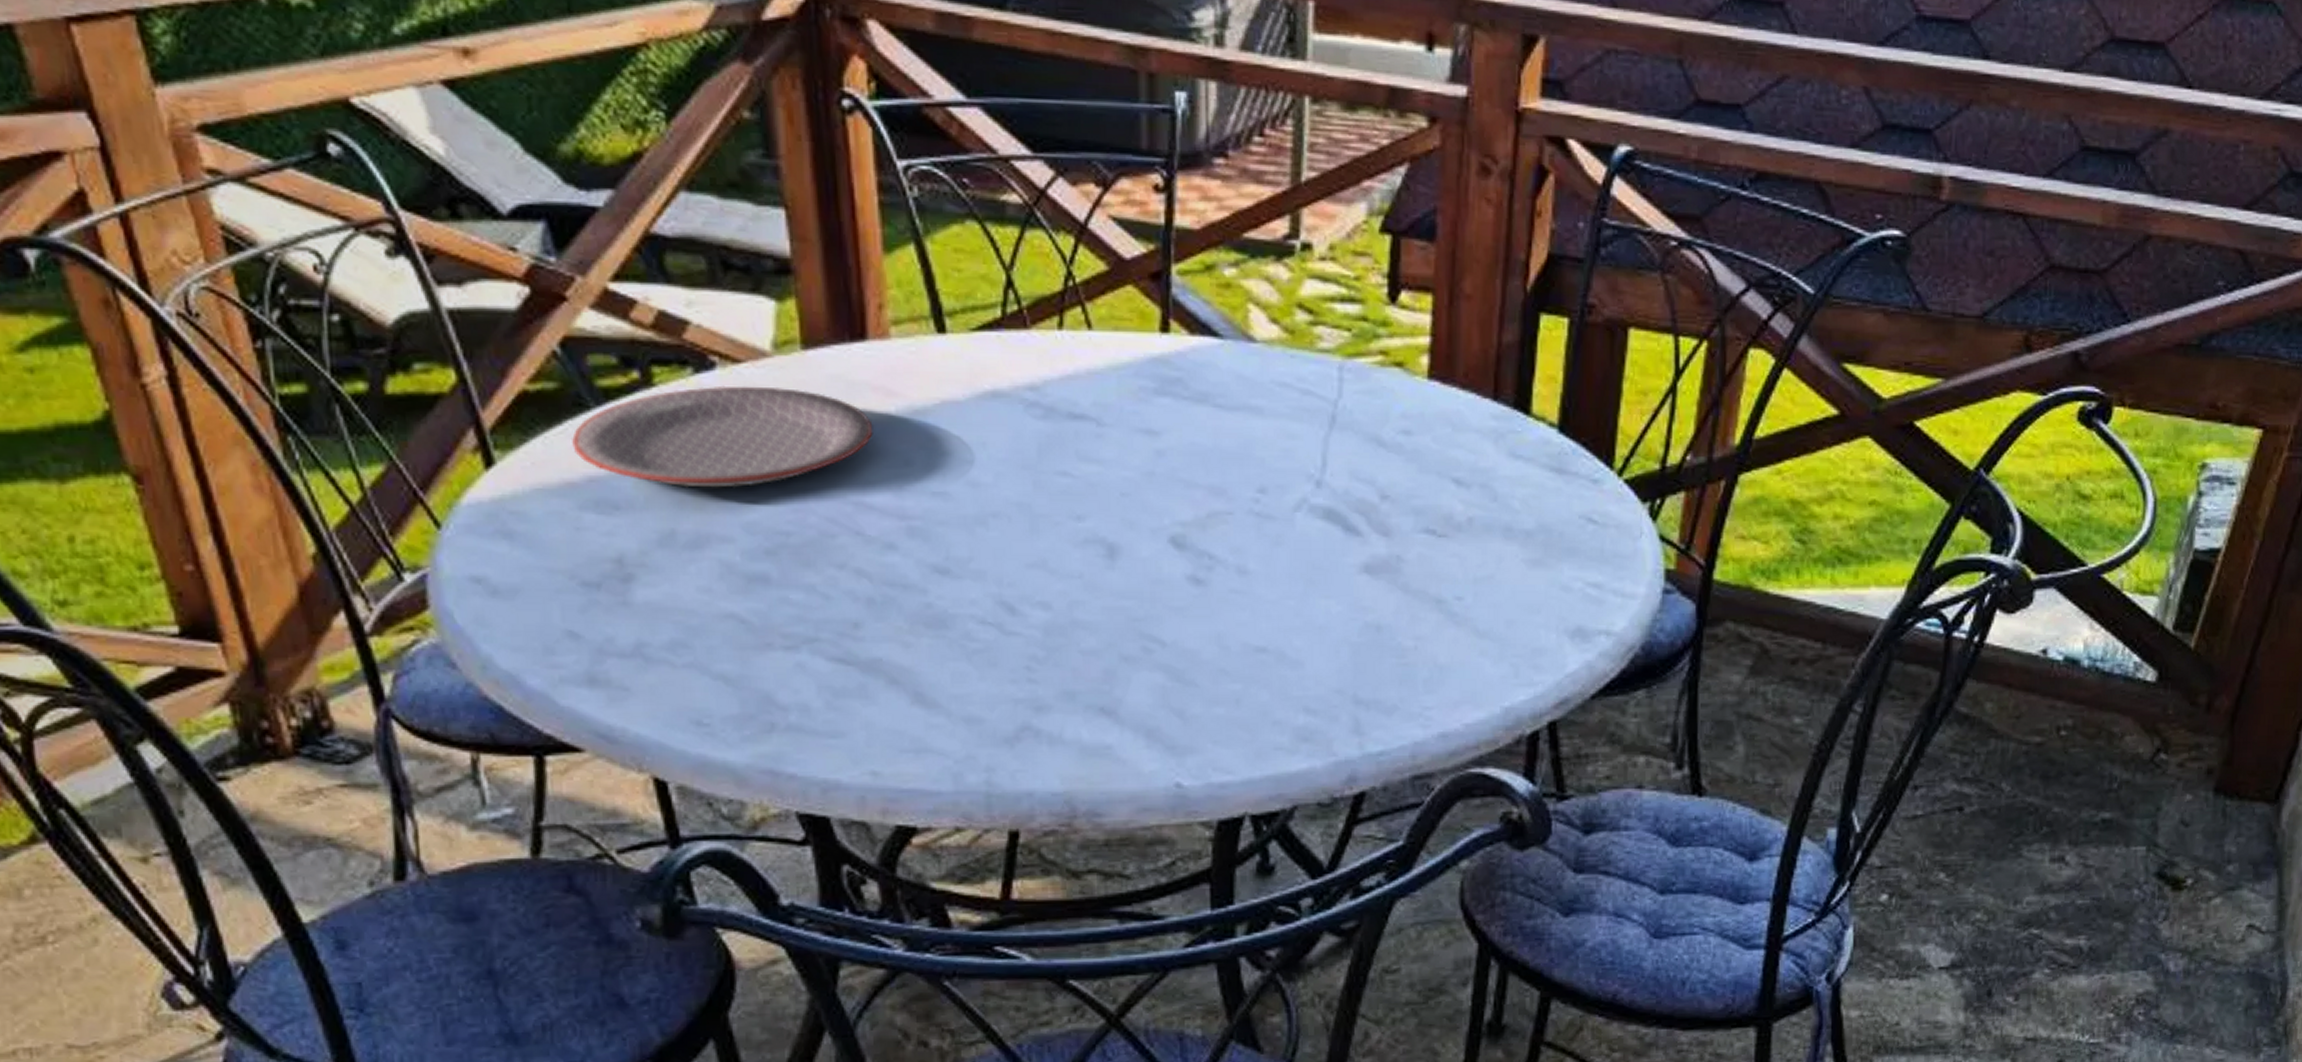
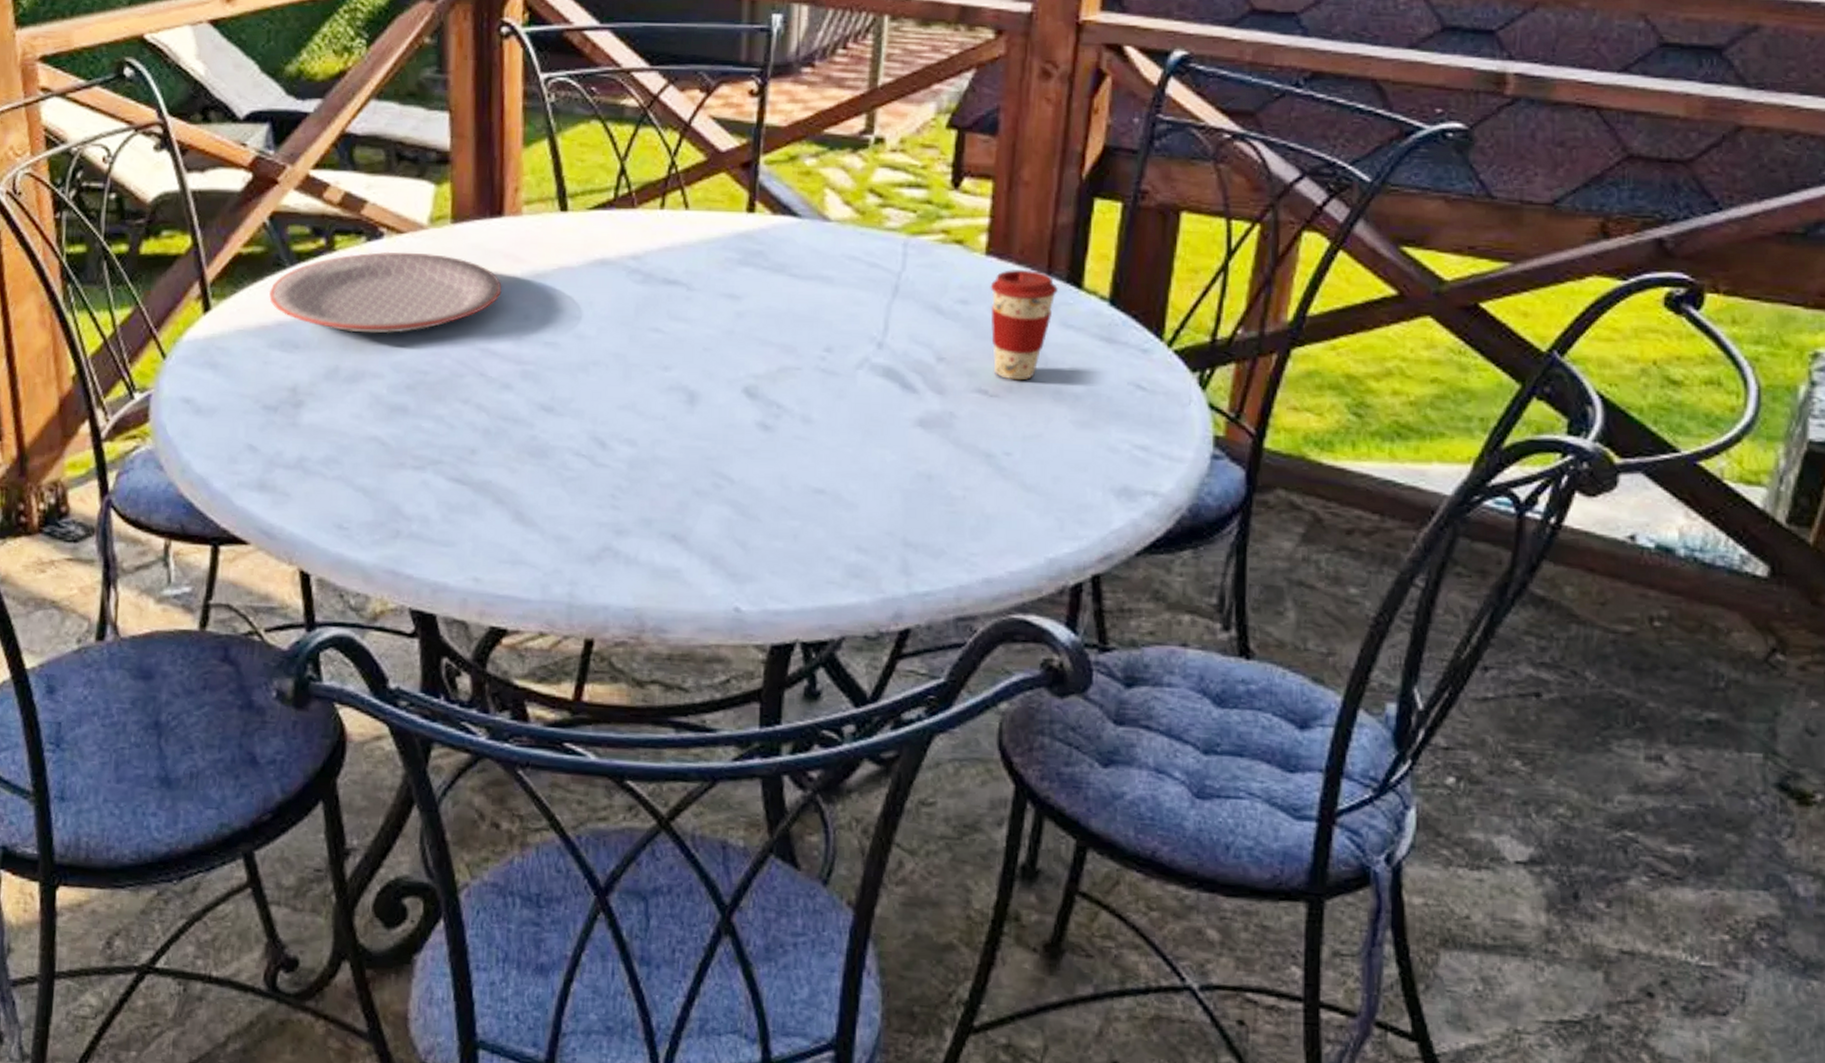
coffee cup: none [1434,394,1505,518] -> present [990,269,1058,381]

